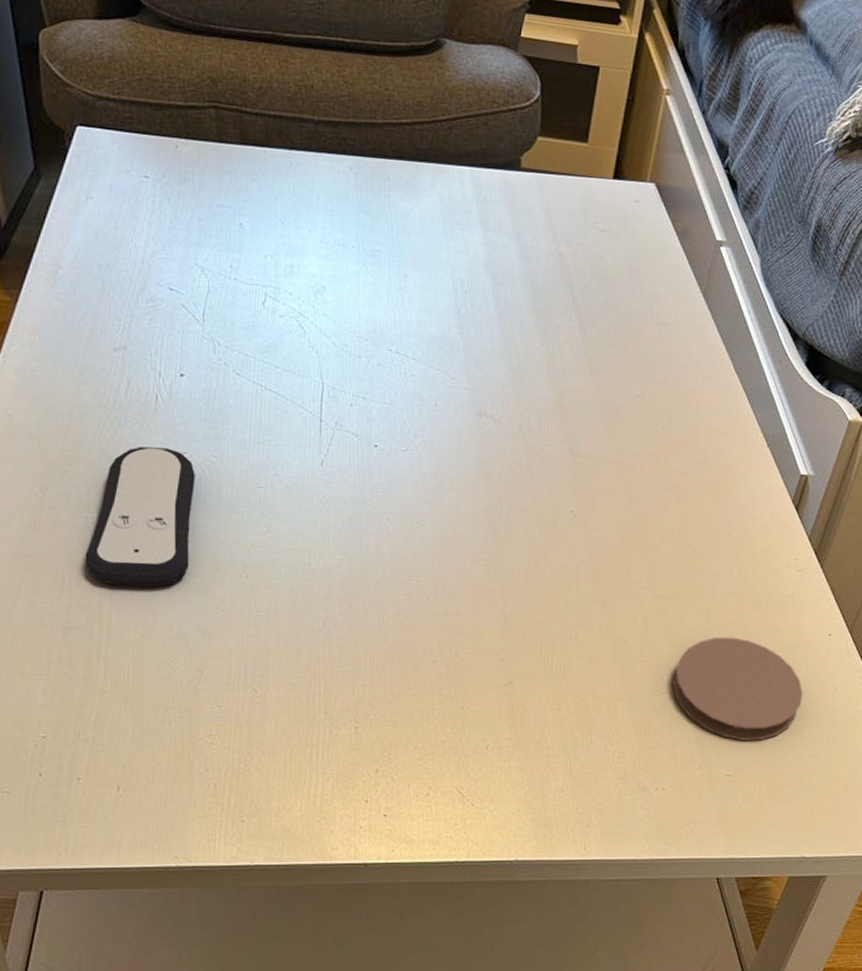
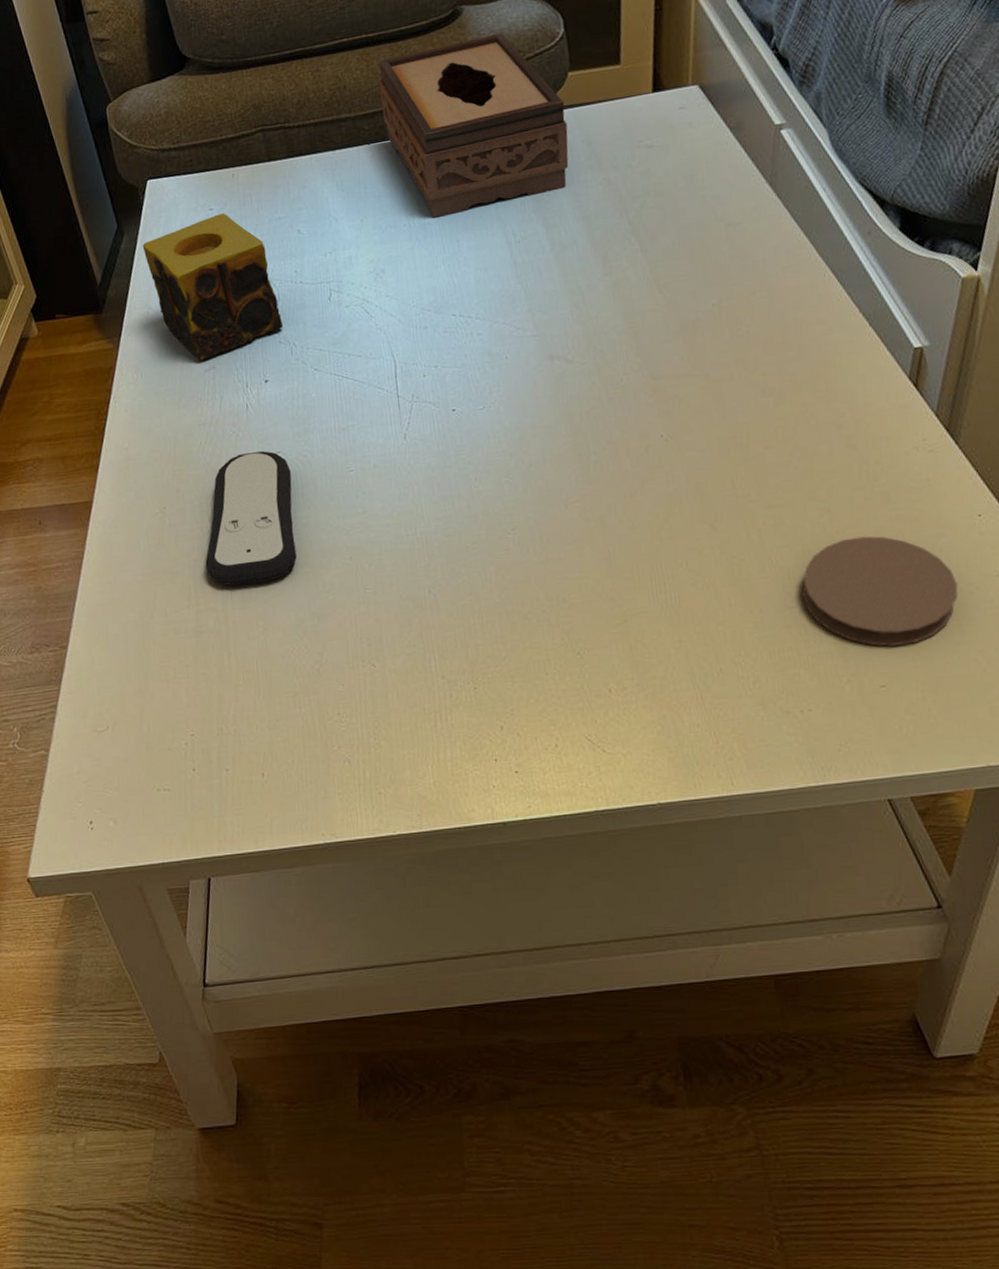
candle: none [61,184,210,338] -> present [142,213,284,361]
tissue box: none [347,70,530,250] -> present [378,33,569,218]

